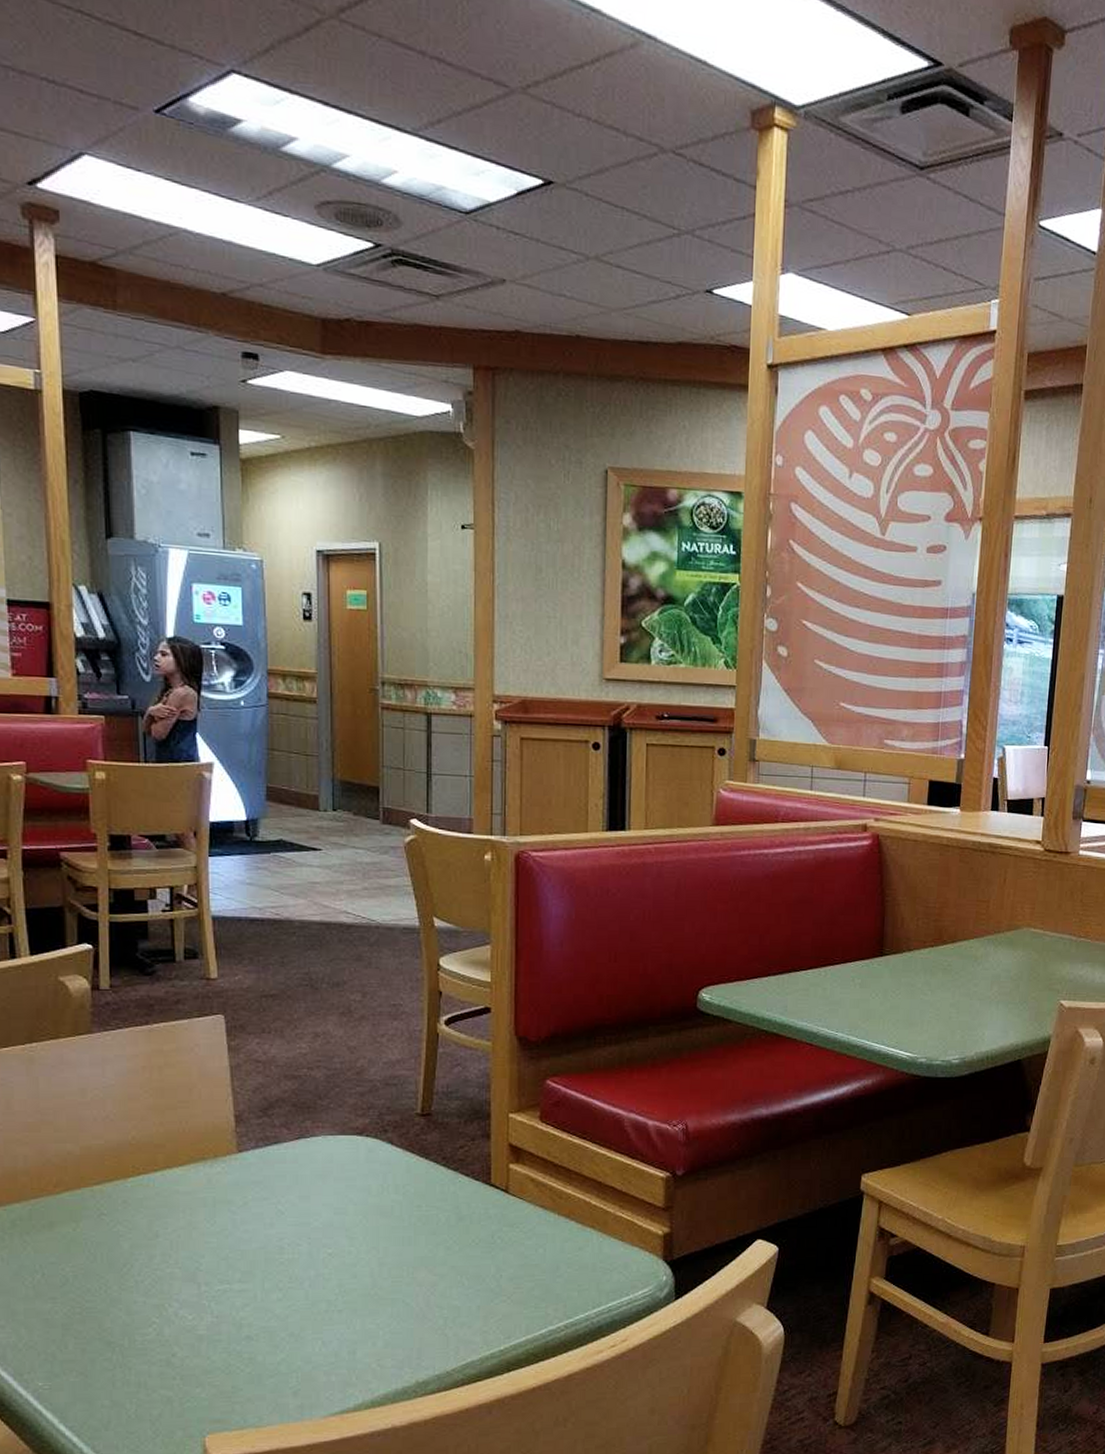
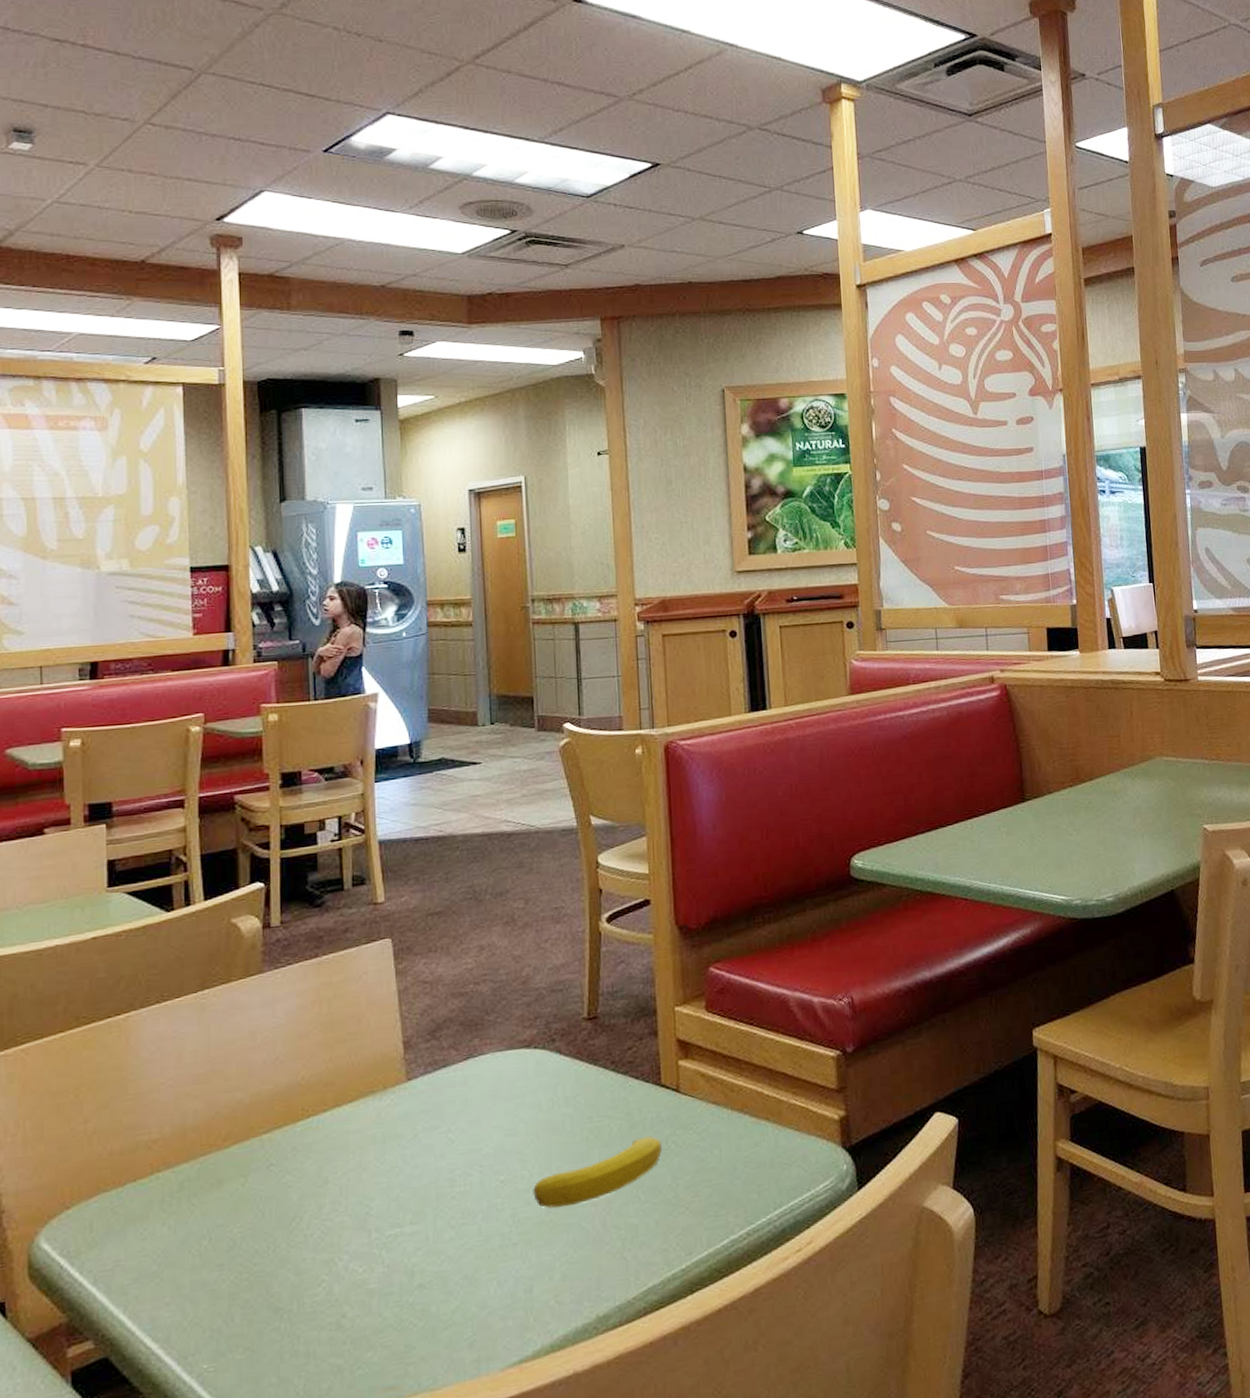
banana: none [360,1229,488,1284] -> present [533,1136,662,1208]

